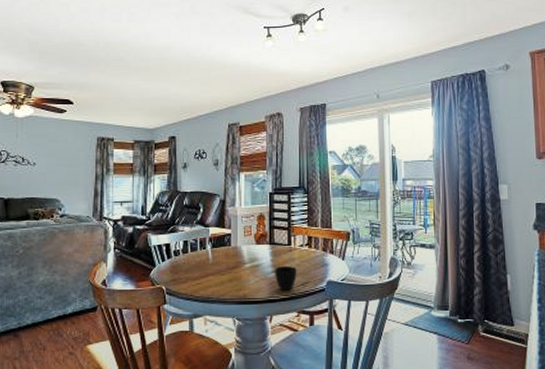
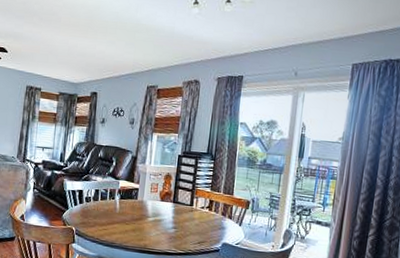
cup: present [275,266,297,291] -> none [174,223,196,247]

